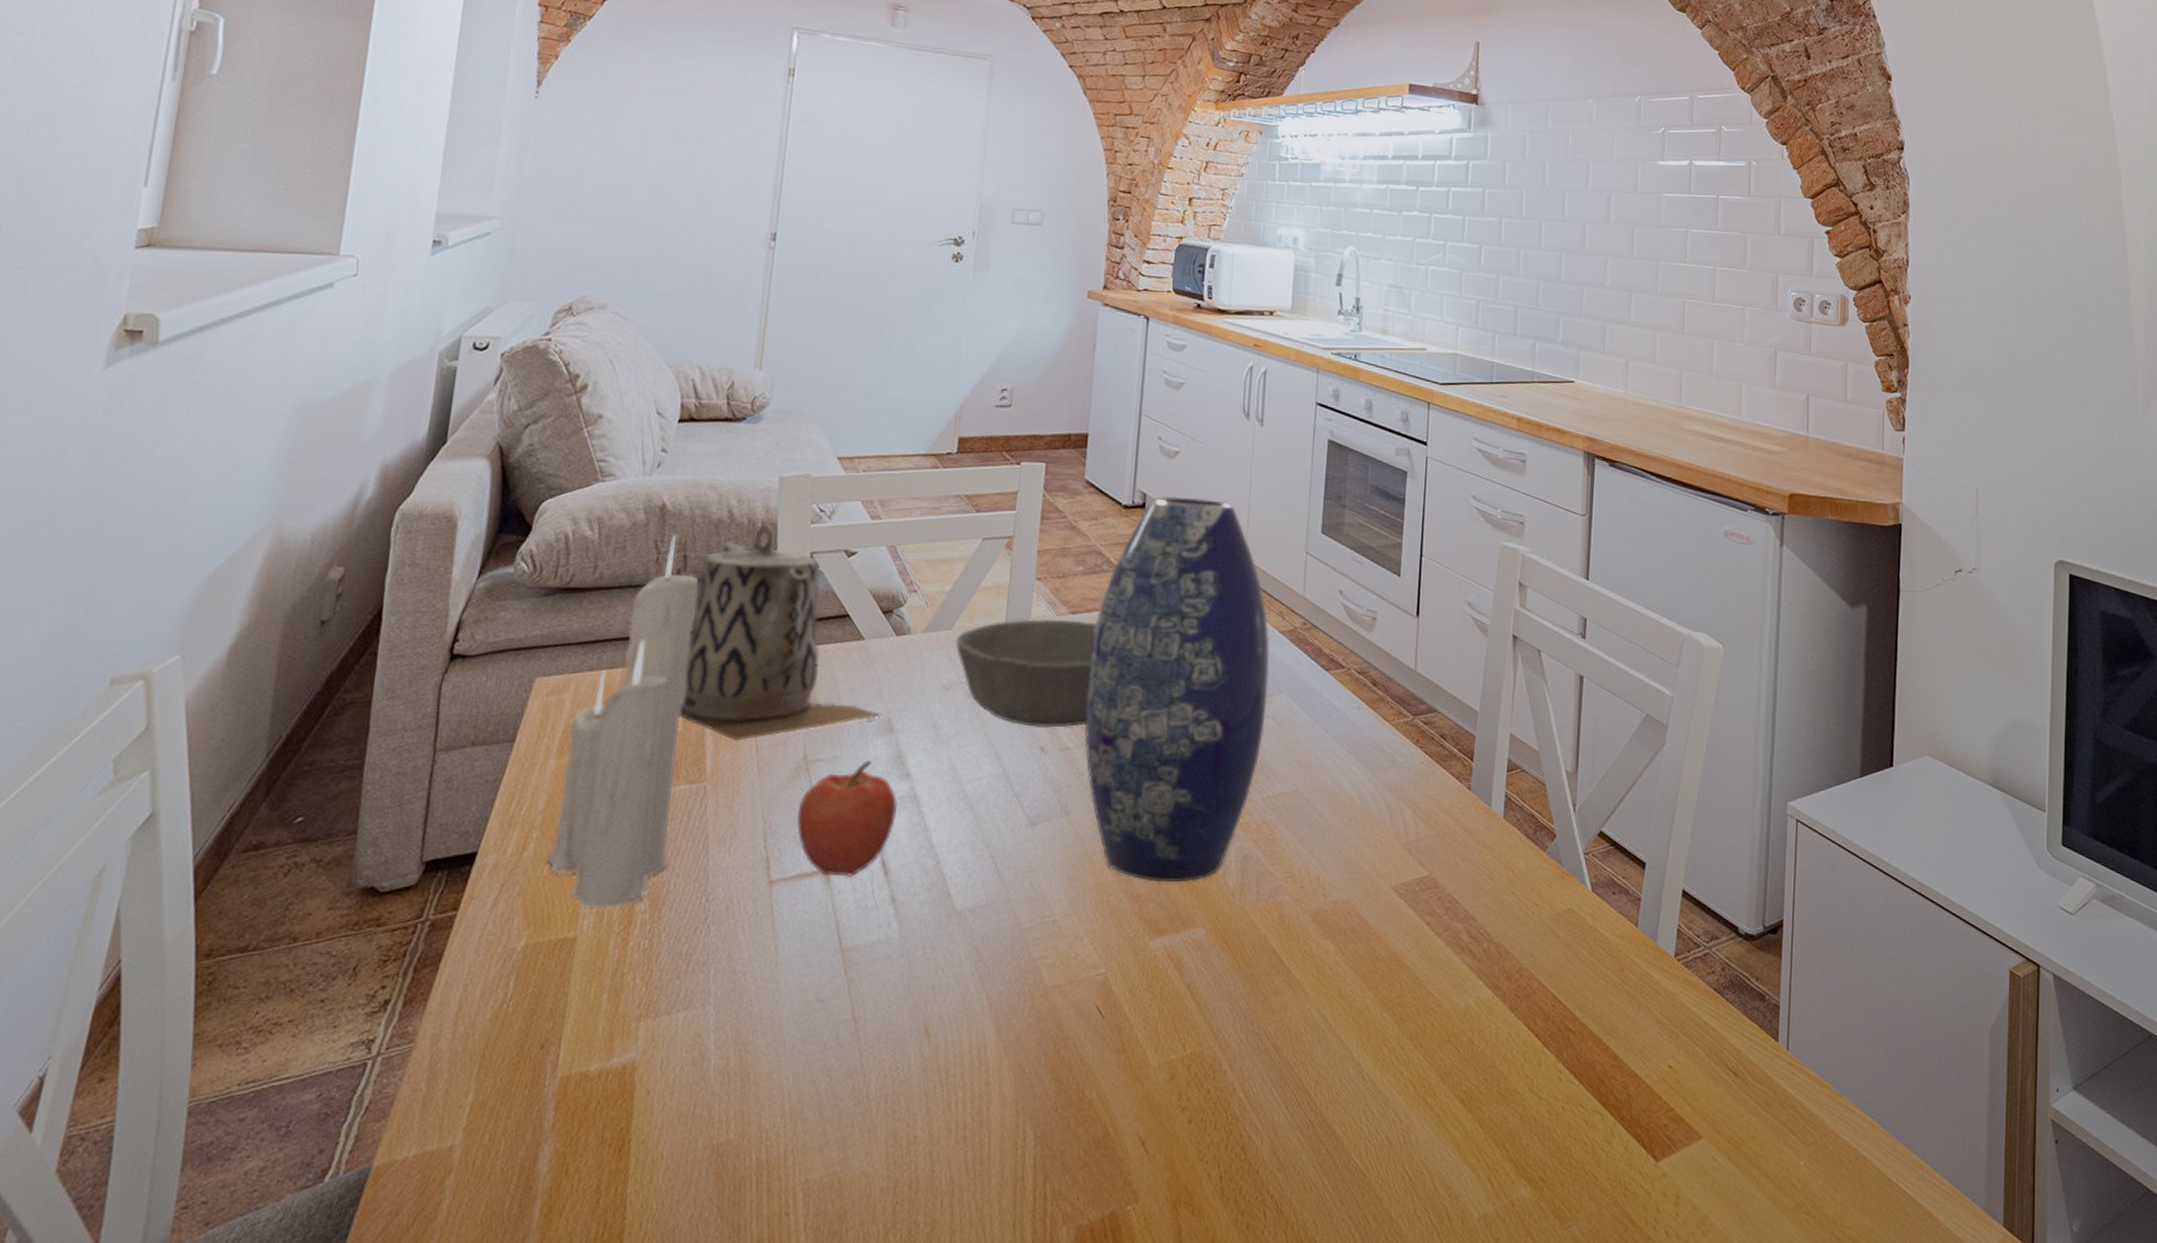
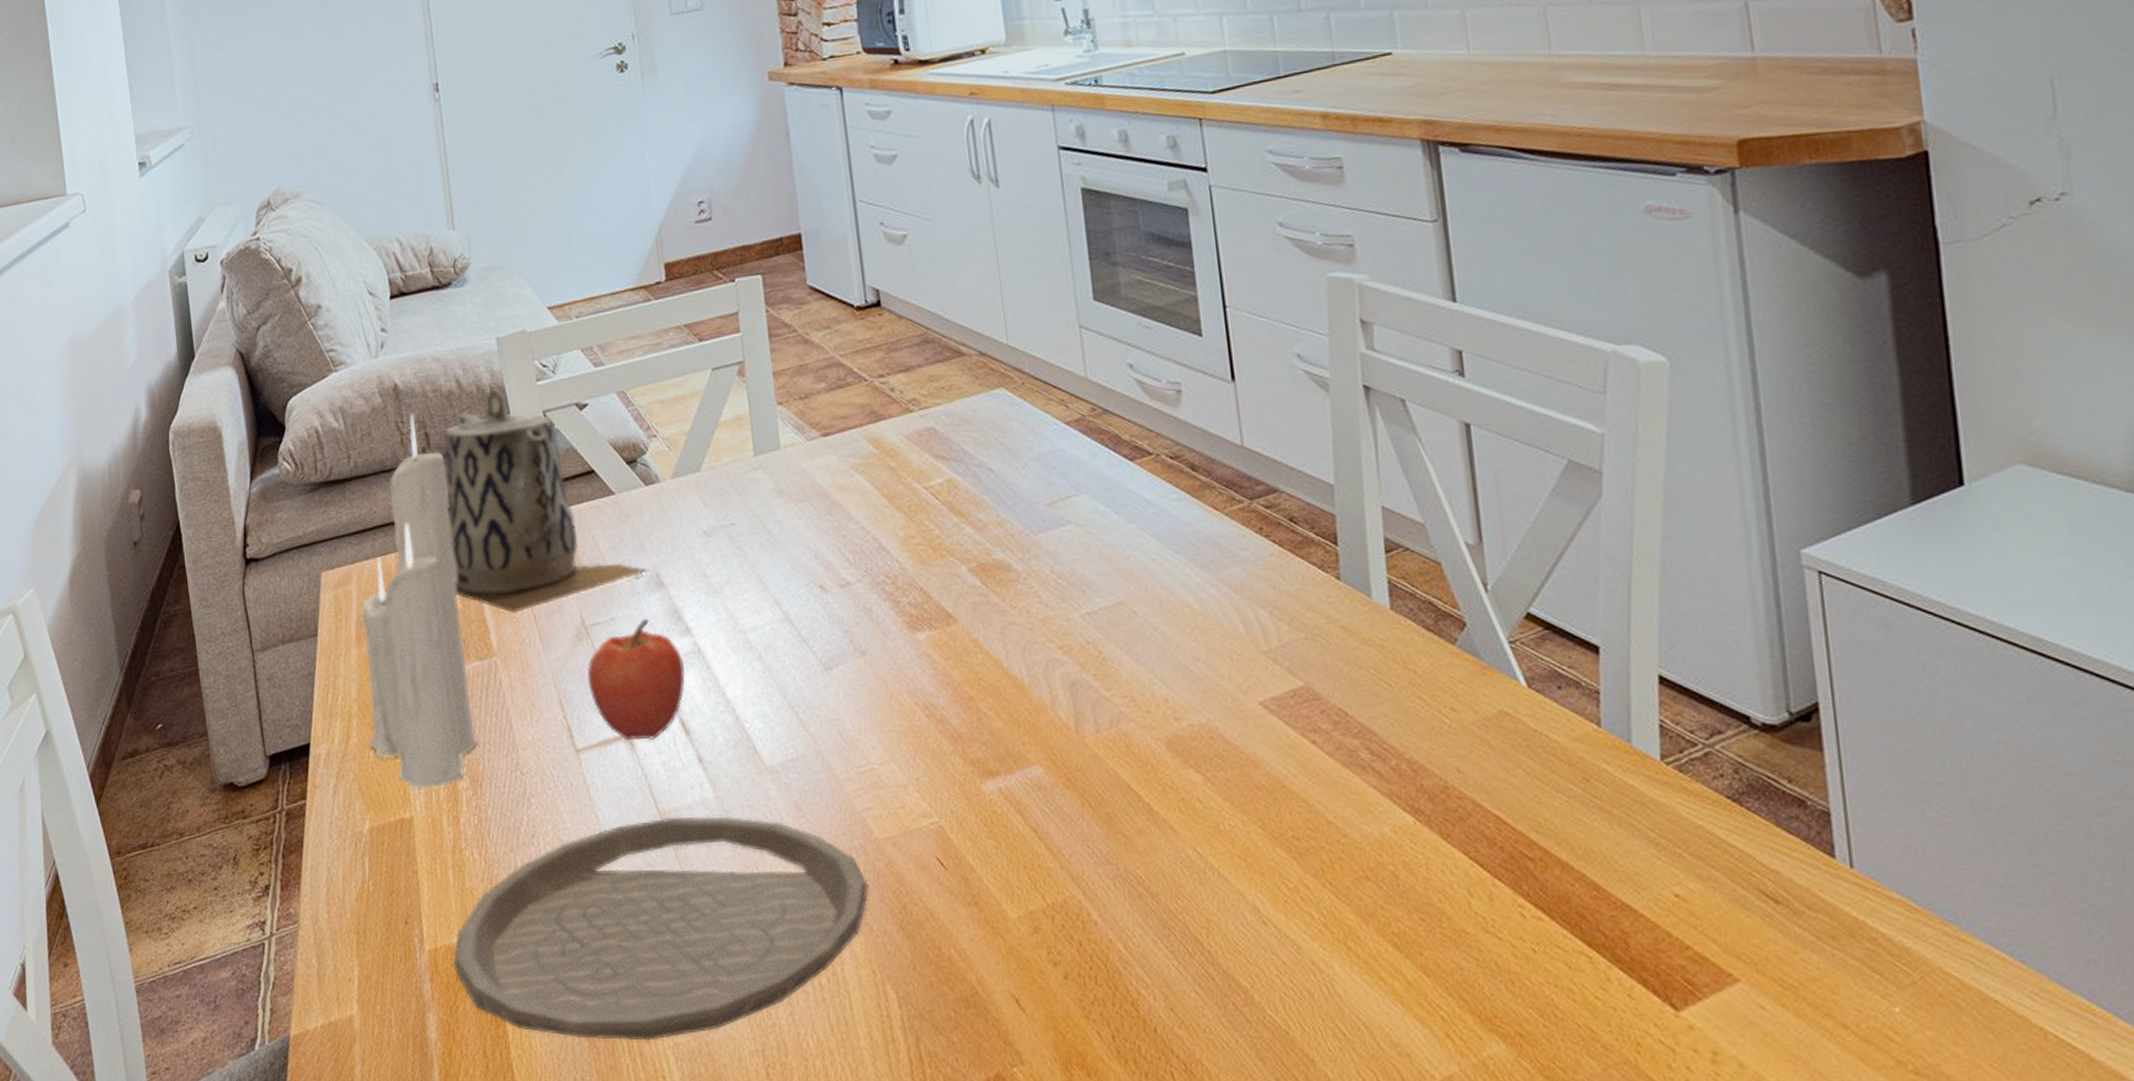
plate: none [584,953,1029,1177] -> present [452,816,869,1041]
bowl: present [955,618,1097,728] -> none [706,442,863,565]
vase: present [1084,496,1270,883] -> none [851,283,1069,720]

